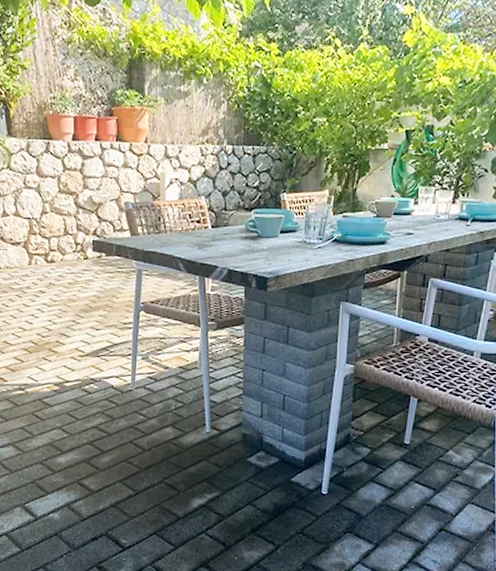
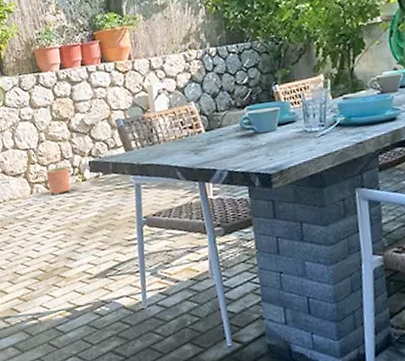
planter: none [47,241,72,270] -> present [46,166,71,195]

